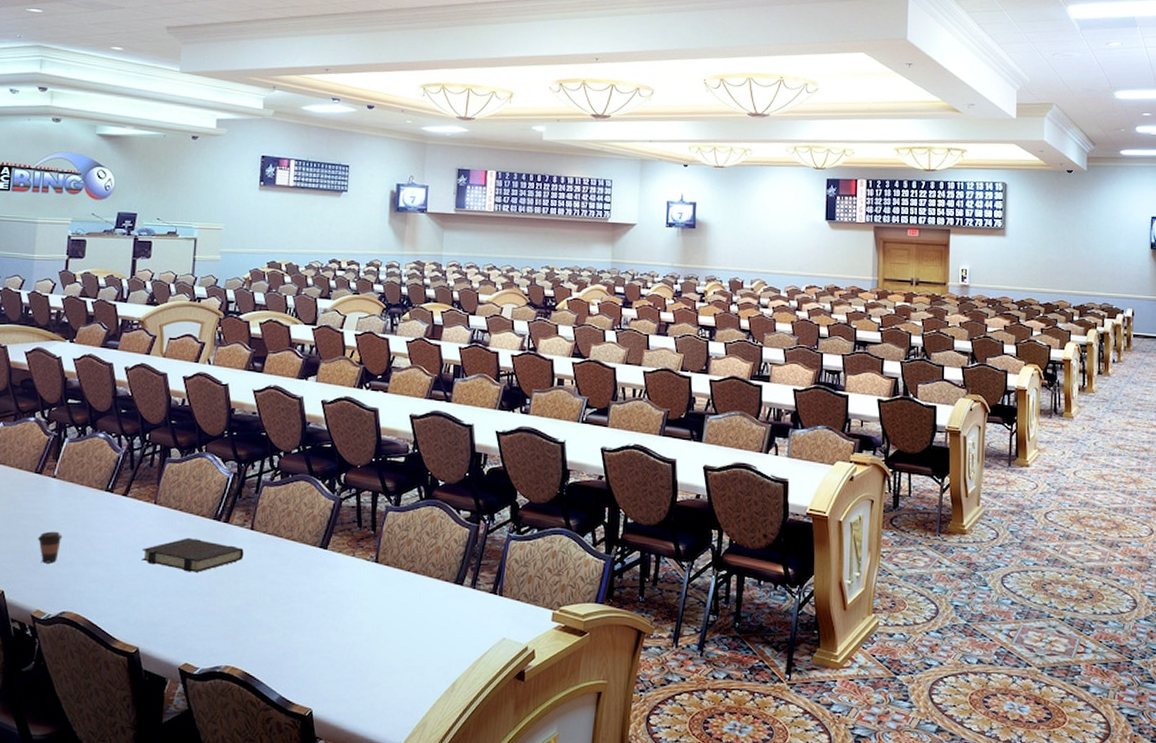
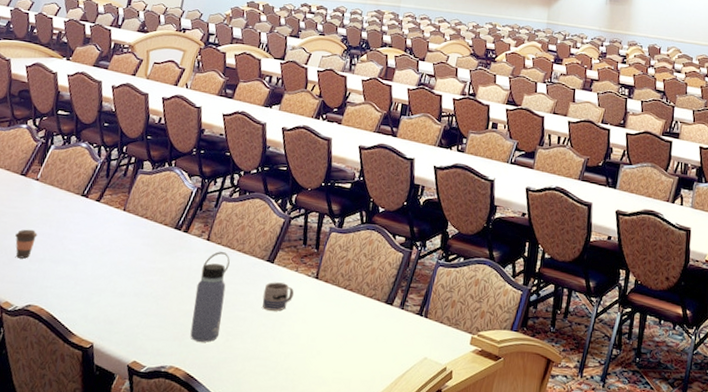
book: present [142,537,244,572] -> none [106,243,199,277]
water bottle: none [243,541,278,638] -> present [190,252,230,342]
mug: none [319,569,353,600] -> present [262,282,294,311]

